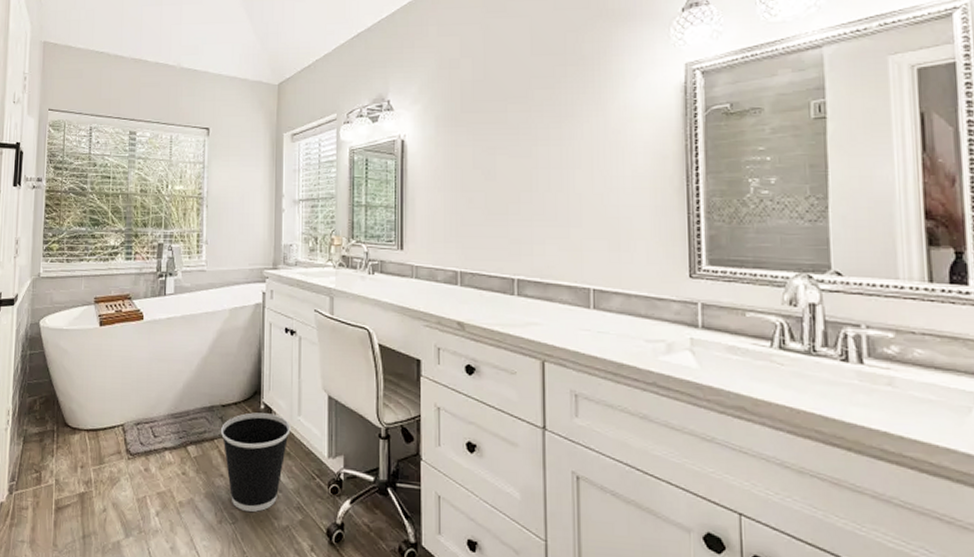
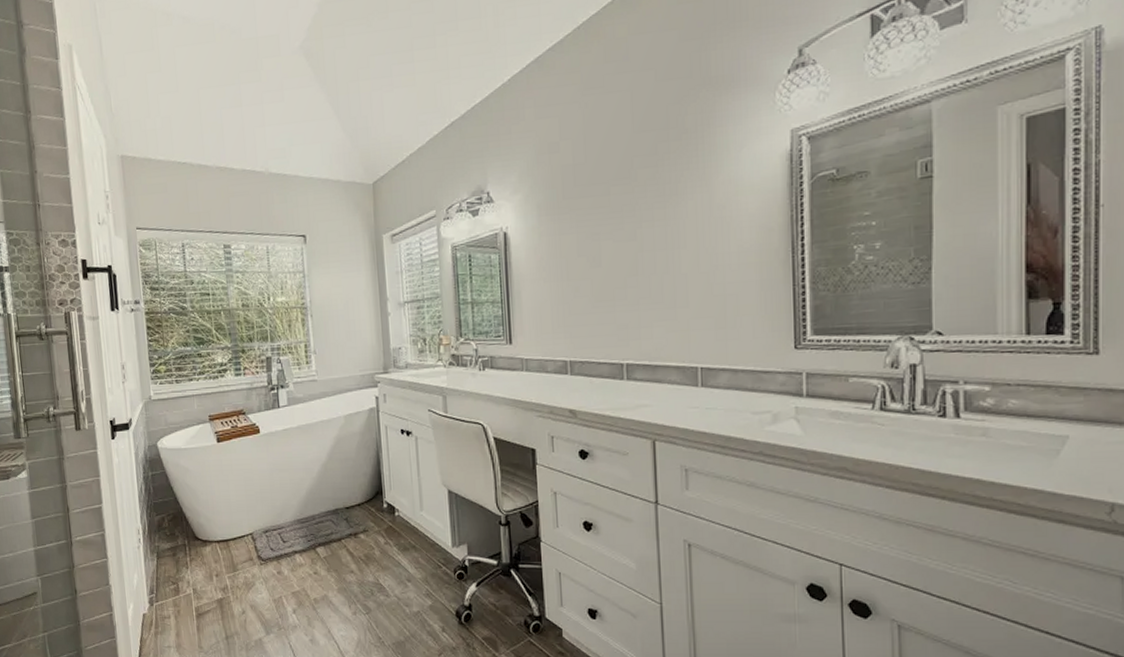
wastebasket: present [221,412,291,512] -> none [347,511,414,601]

